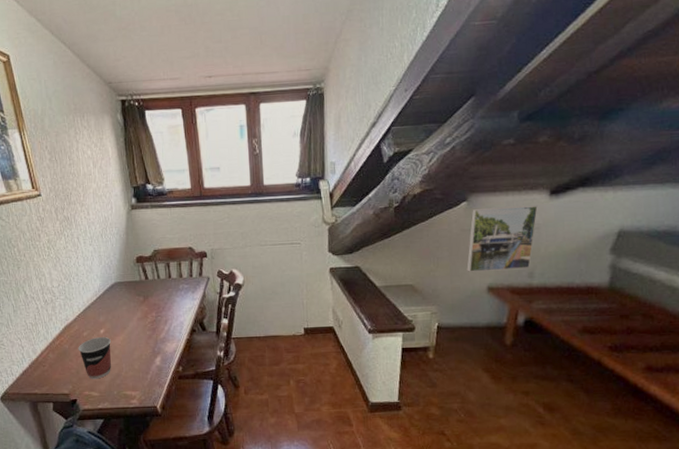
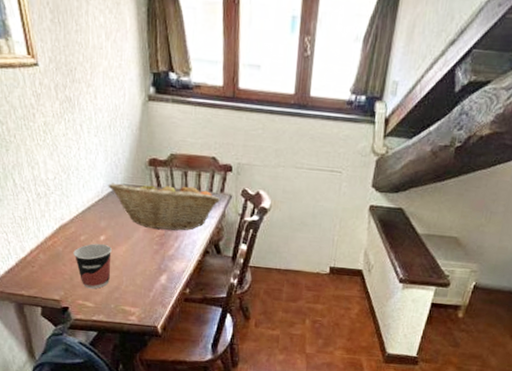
fruit basket: none [103,273,201,317] -> present [108,180,221,231]

